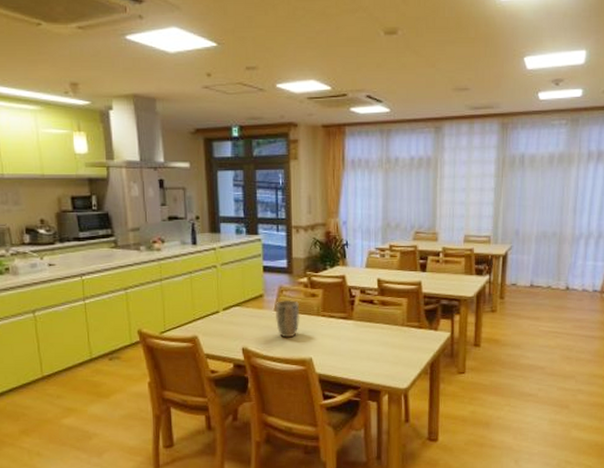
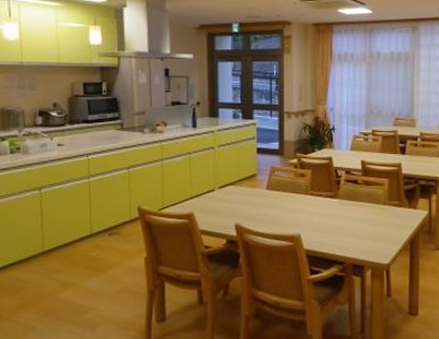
plant pot: present [276,299,300,338] -> none [268,179,290,215]

